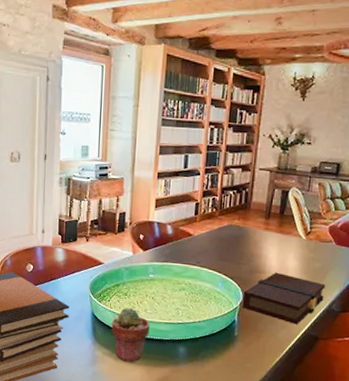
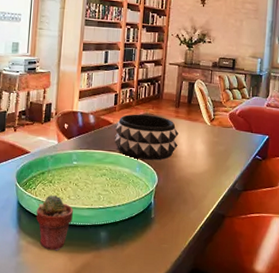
decorative bowl: none [194,225,268,276] -> present [114,114,179,160]
book: present [242,272,326,325] -> none [157,155,229,204]

